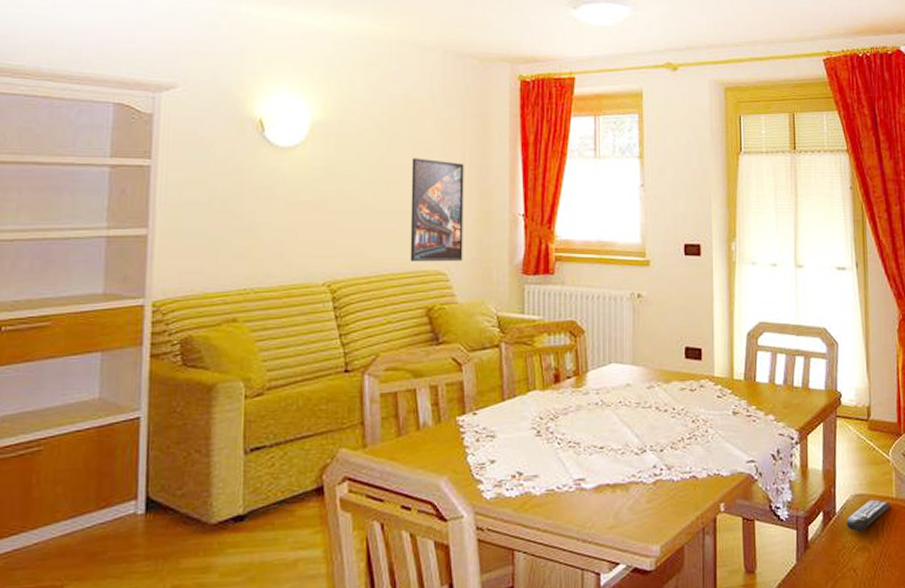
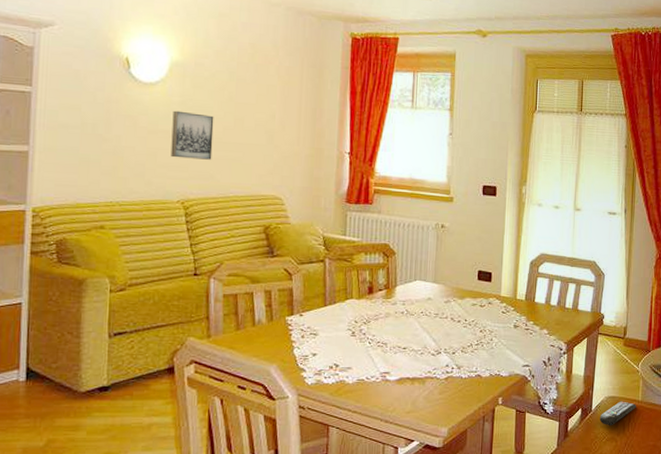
wall art: none [314,177,364,233] -> present [171,110,214,160]
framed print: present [410,158,464,263] -> none [251,99,301,189]

